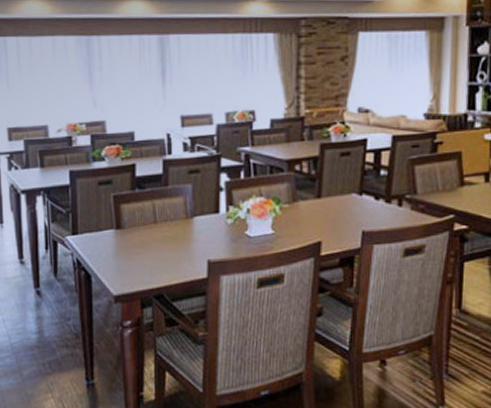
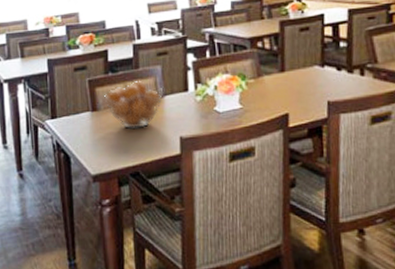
fruit basket: none [130,199,193,249] -> present [104,81,164,129]

